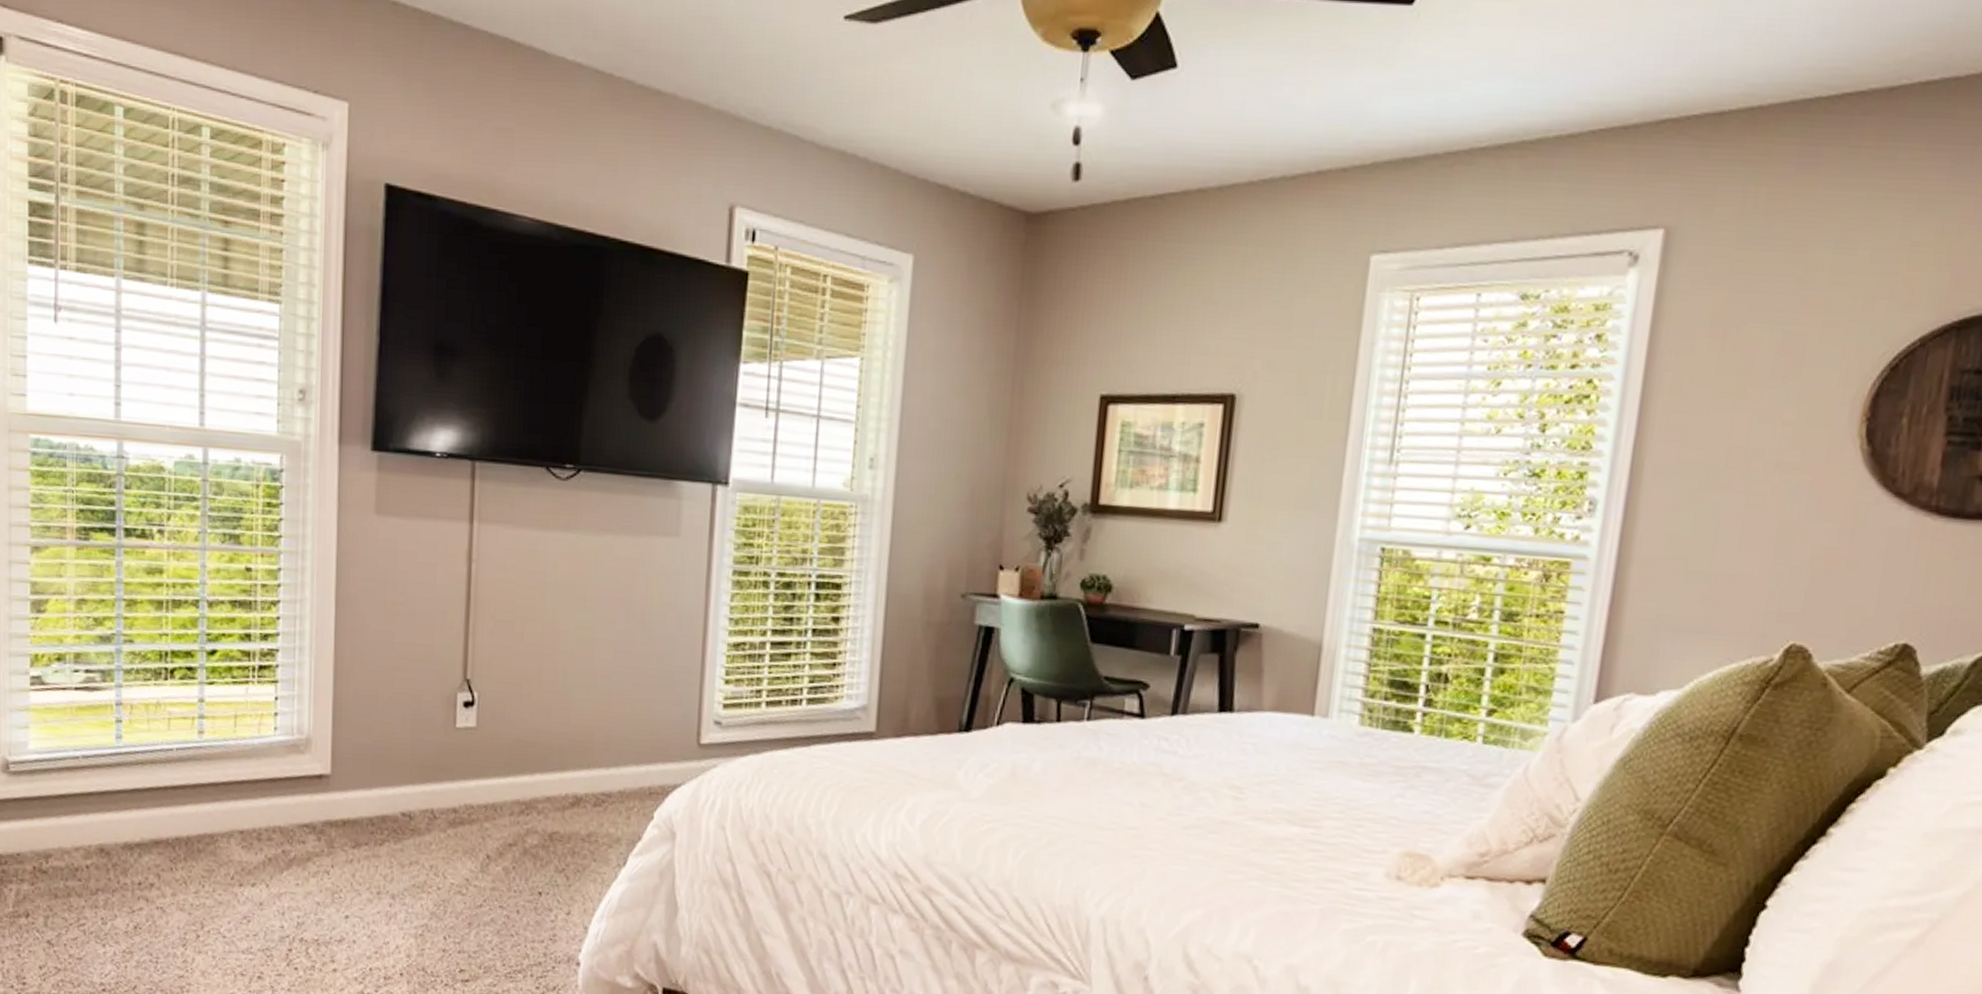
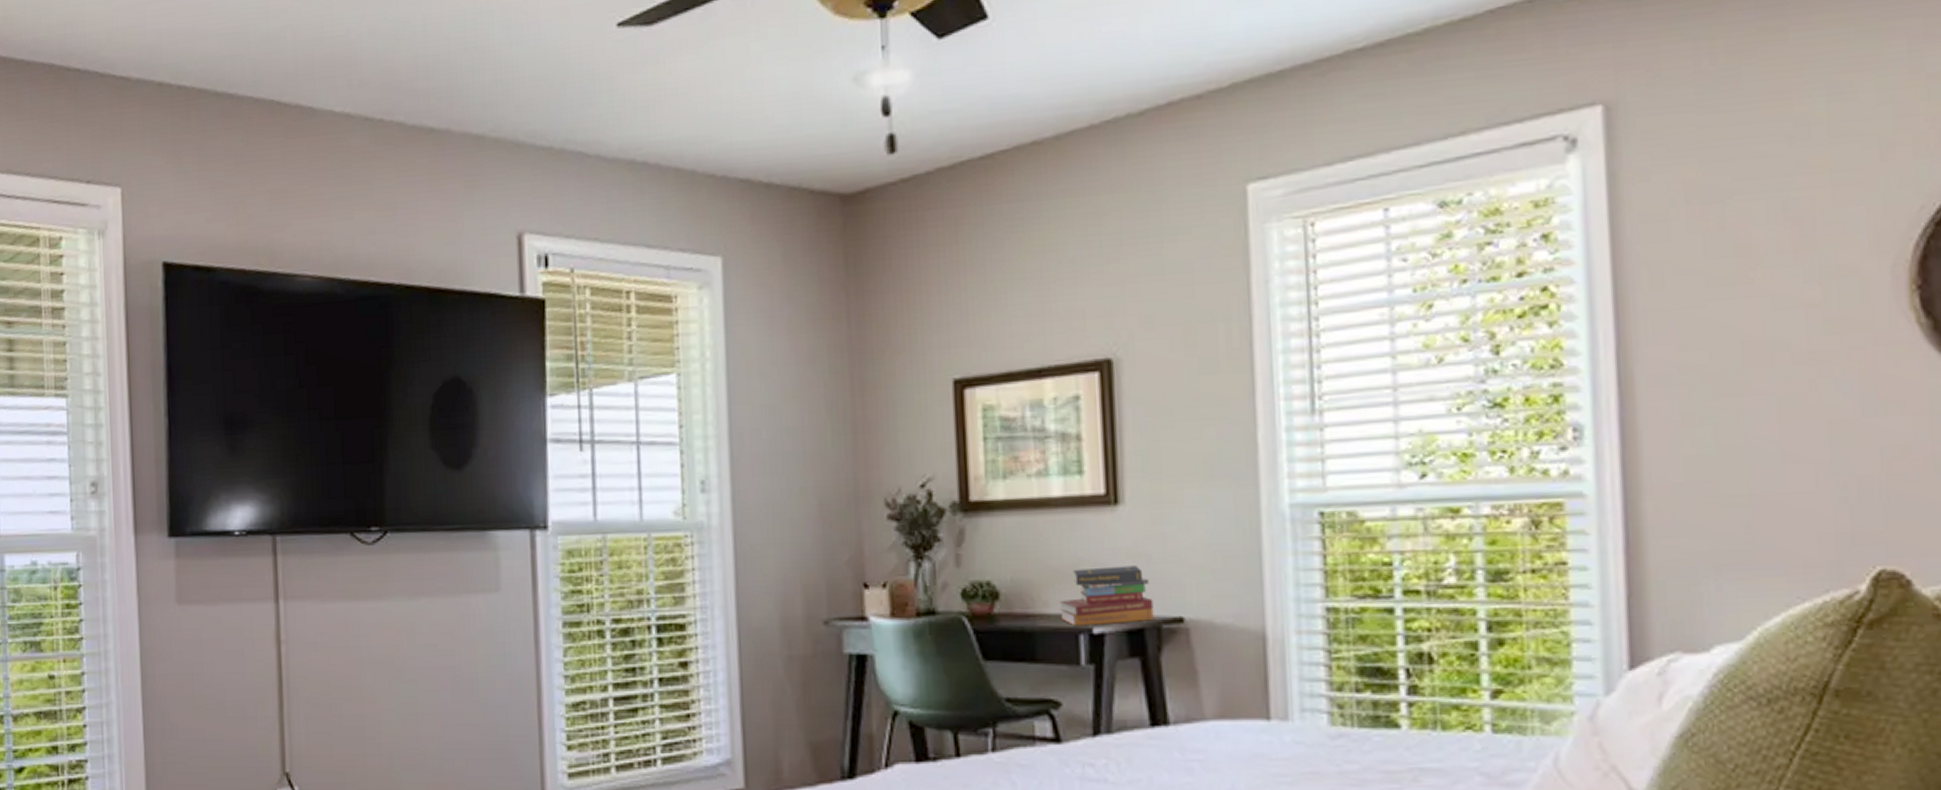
books: none [1159,573,1237,624] -> present [1060,565,1154,627]

